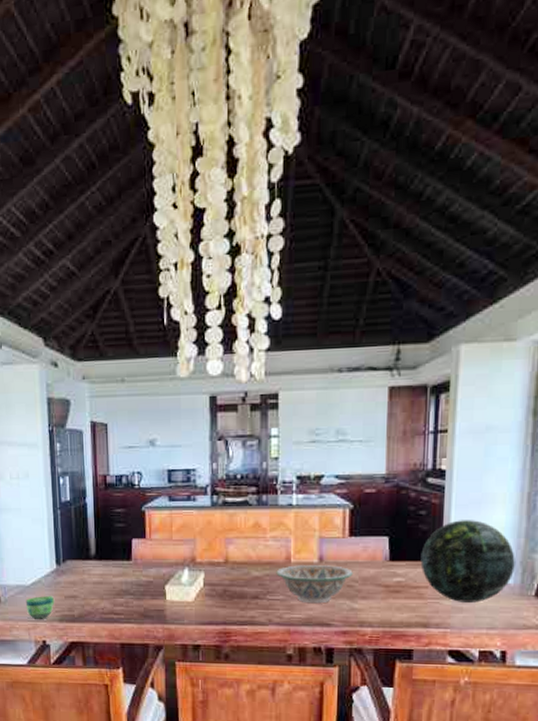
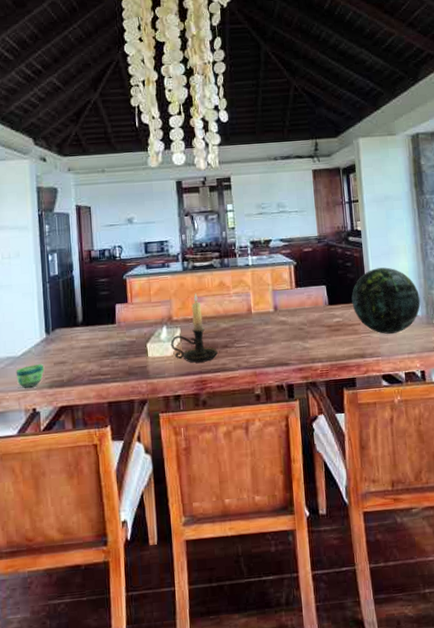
candle holder: none [192,533,246,612] -> present [170,293,218,363]
decorative bowl: present [276,565,353,604] -> none [240,313,302,347]

